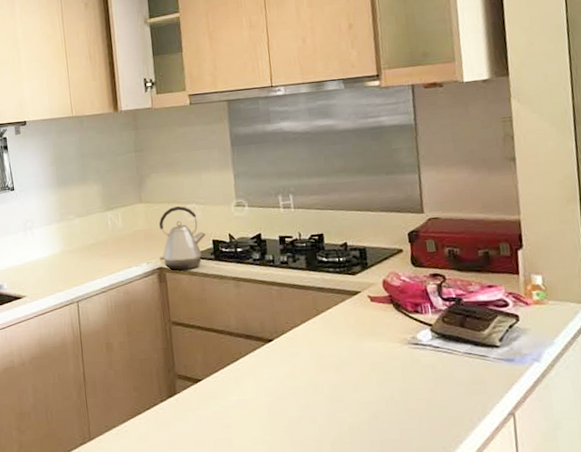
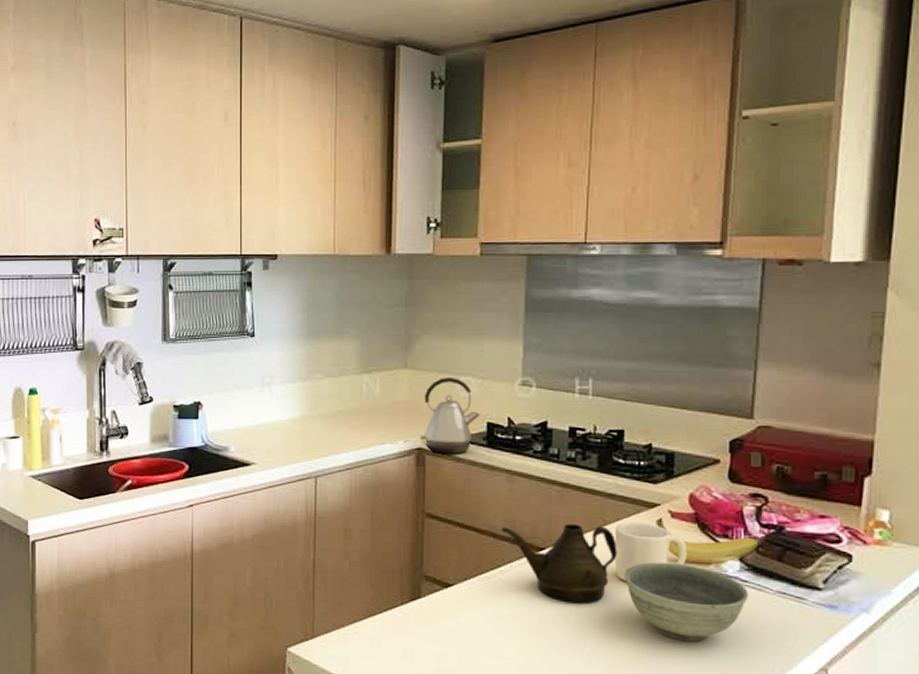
teapot: none [235,315,332,383] -> present [501,523,617,603]
mug: none [327,308,388,359] -> present [614,522,686,581]
bowl: none [340,339,443,405] -> present [624,562,749,643]
banana: none [359,302,444,337] -> present [656,517,759,564]

